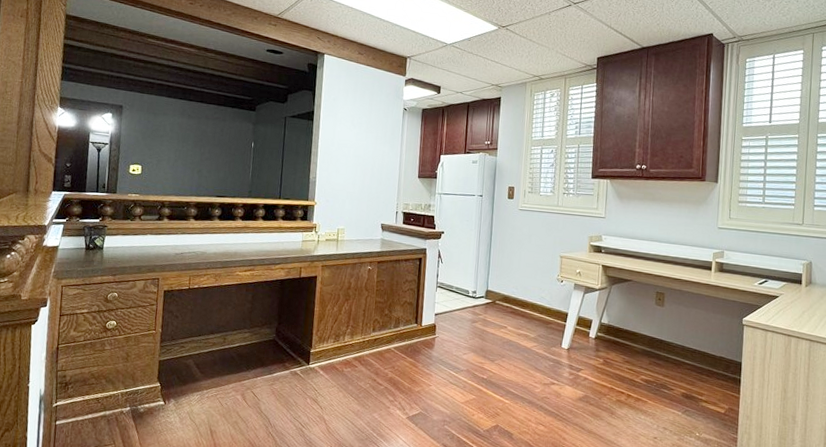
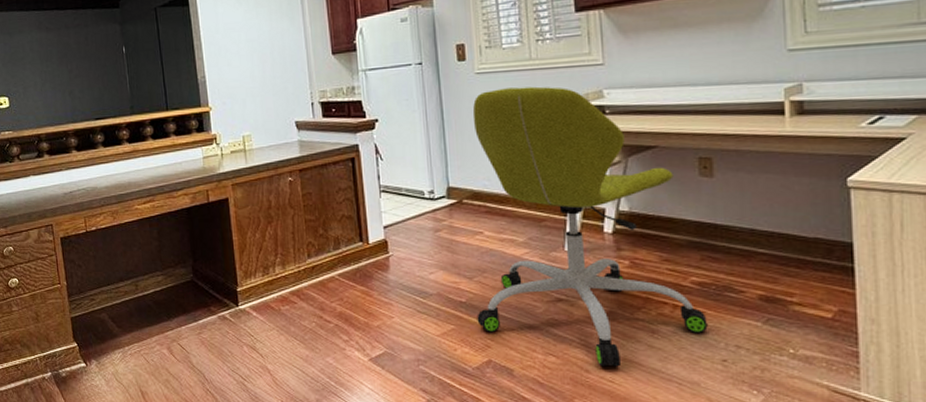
office chair: none [492,223,648,437] -> present [472,86,708,367]

